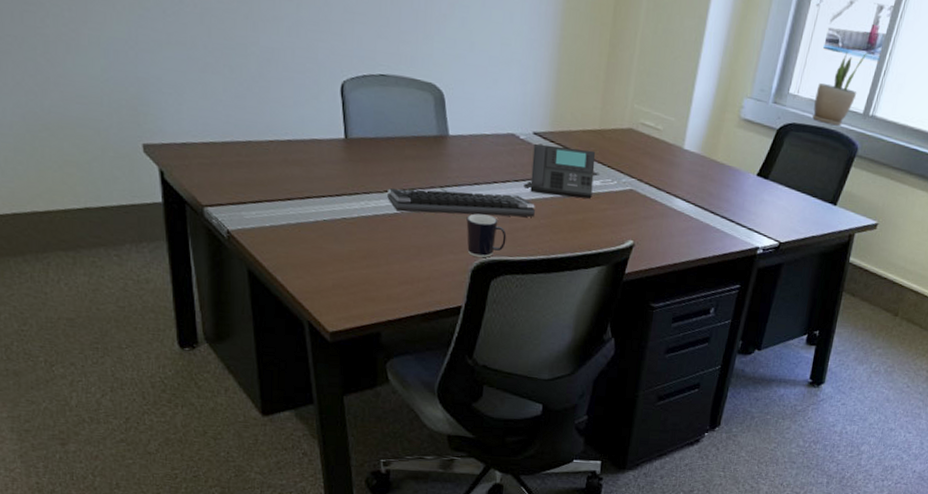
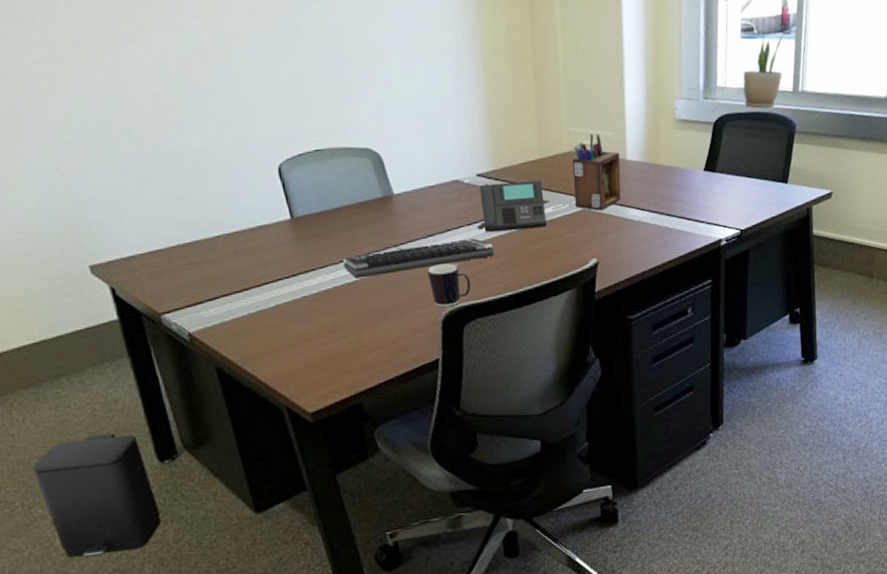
pedal bin: none [58,309,173,425] -> present [31,433,162,558]
desk organizer: none [623,115,678,194] -> present [572,133,621,211]

